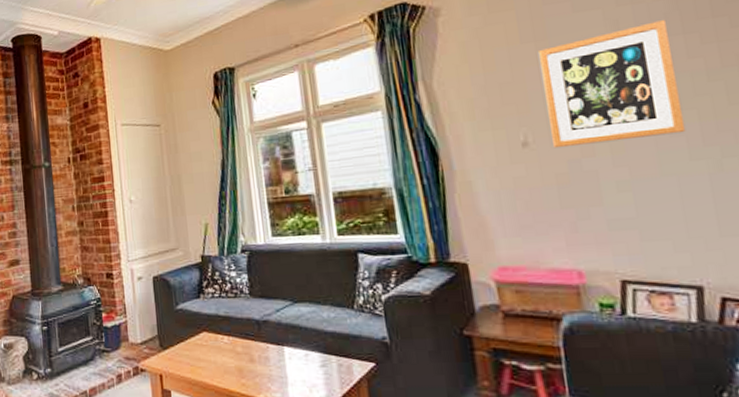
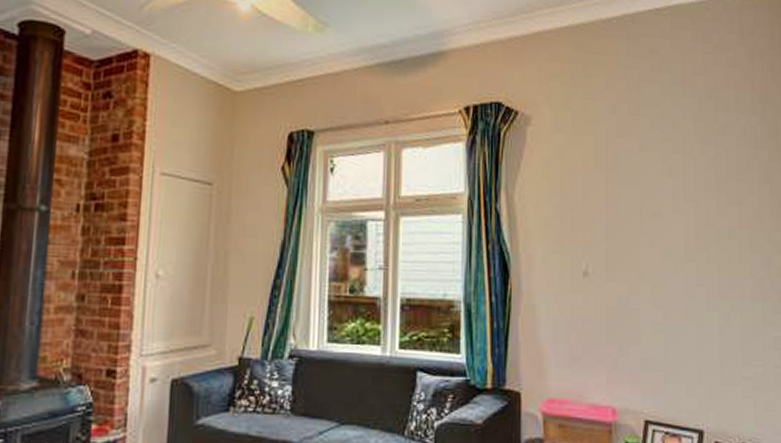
wall art: present [539,20,686,149] -> none [608,175,708,284]

